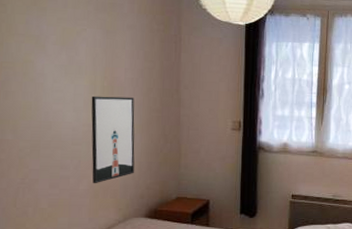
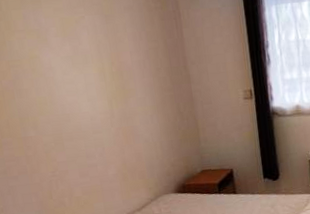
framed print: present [91,95,135,184] -> none [102,79,157,168]

